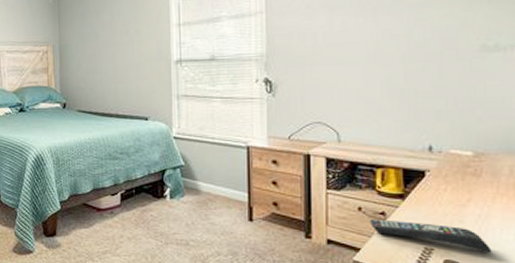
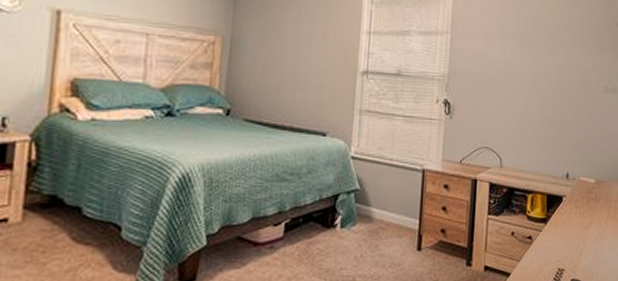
remote control: present [370,219,492,254] -> none [520,243,603,271]

